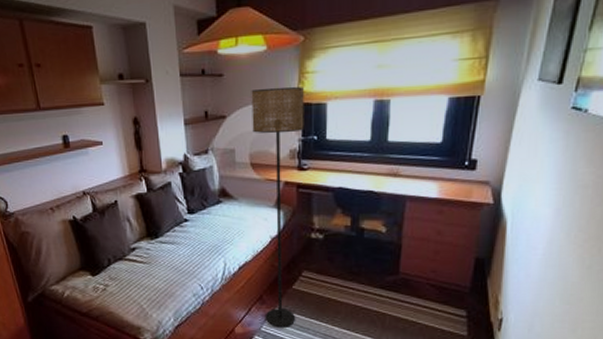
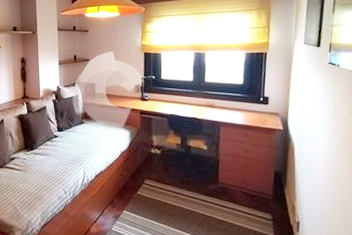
floor lamp: present [251,86,304,328] -> none [108,41,146,228]

